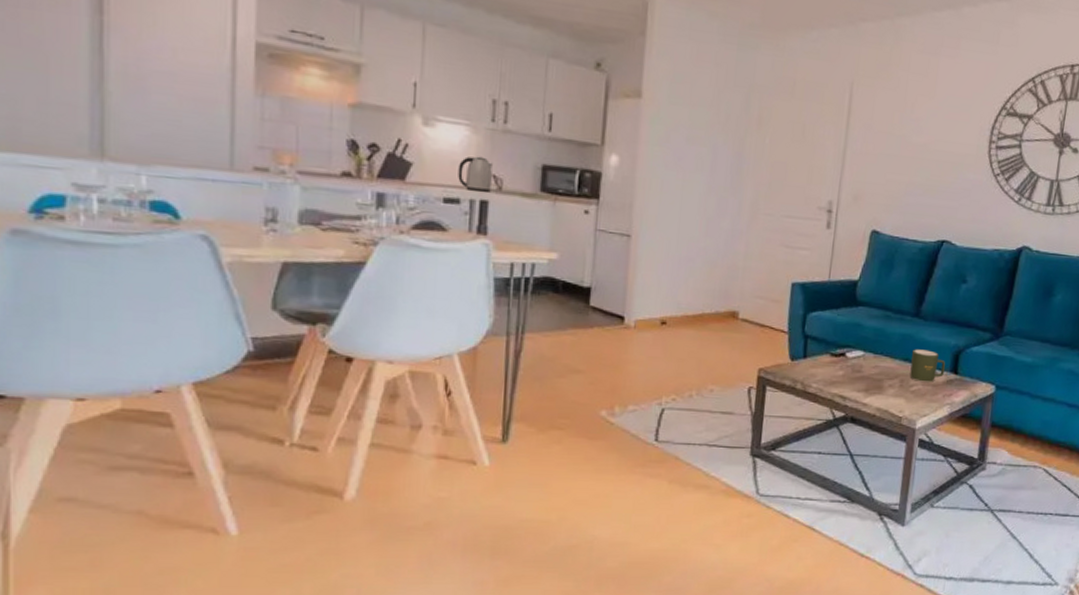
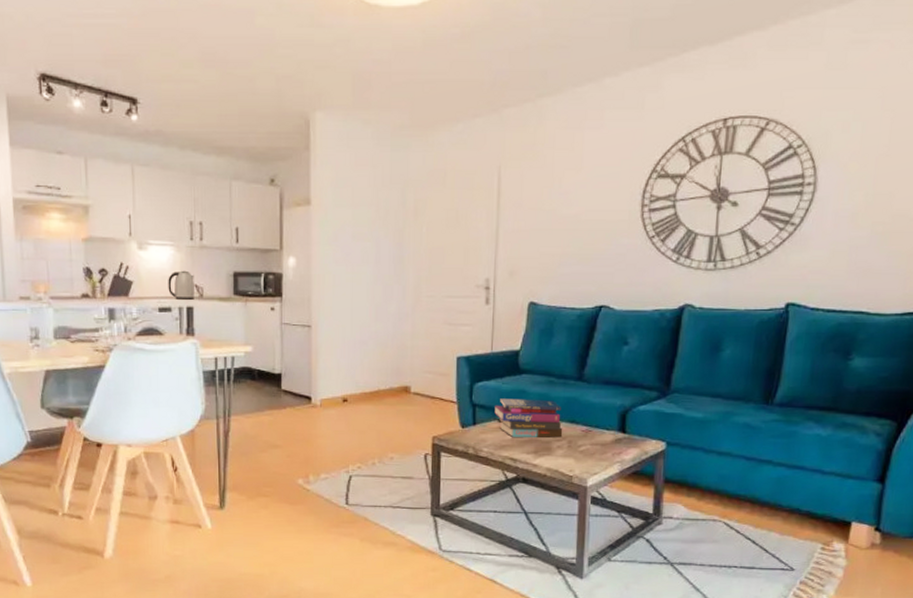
books: none [827,331,896,376] -> present [494,398,563,438]
mug: present [910,349,945,384] -> none [577,411,612,443]

